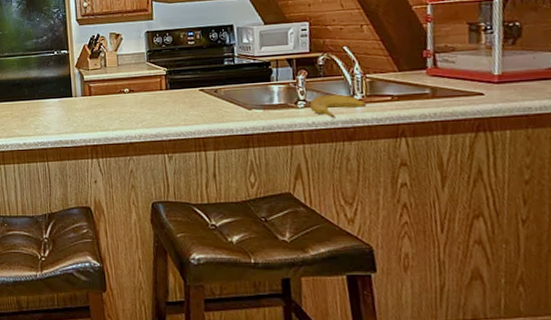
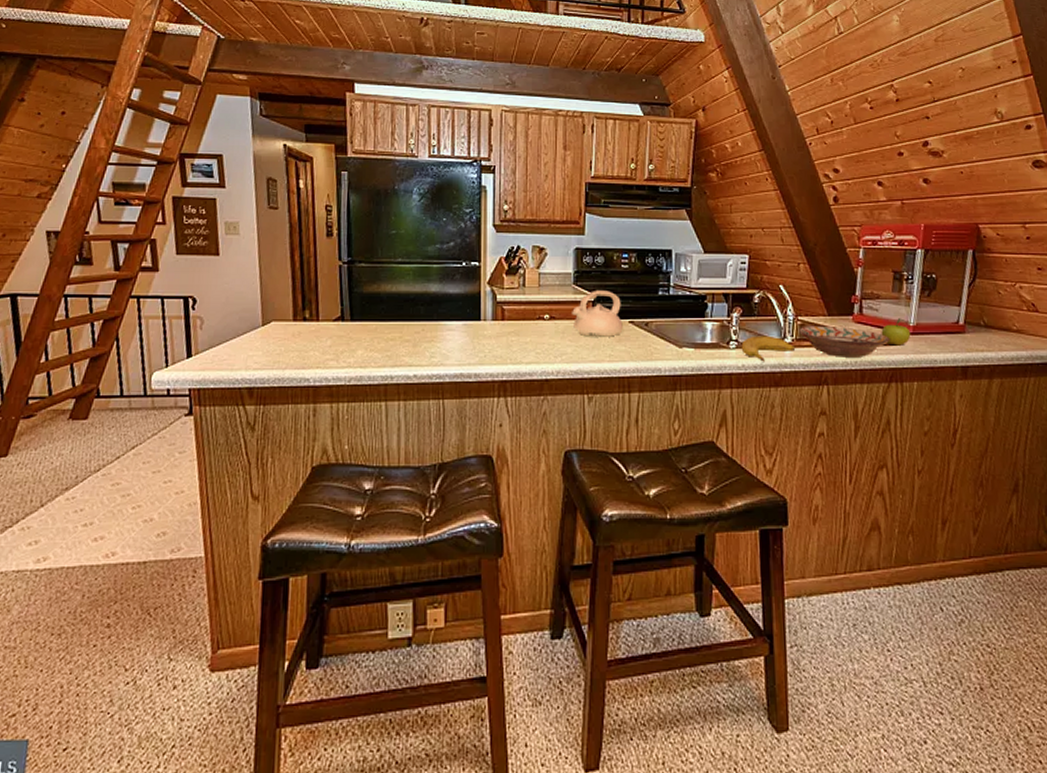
teapot: none [148,64,195,105] -> present [572,289,623,337]
decorative bowl: none [368,81,473,110] -> present [799,325,890,357]
fruit: none [460,68,500,96] -> present [881,318,915,346]

